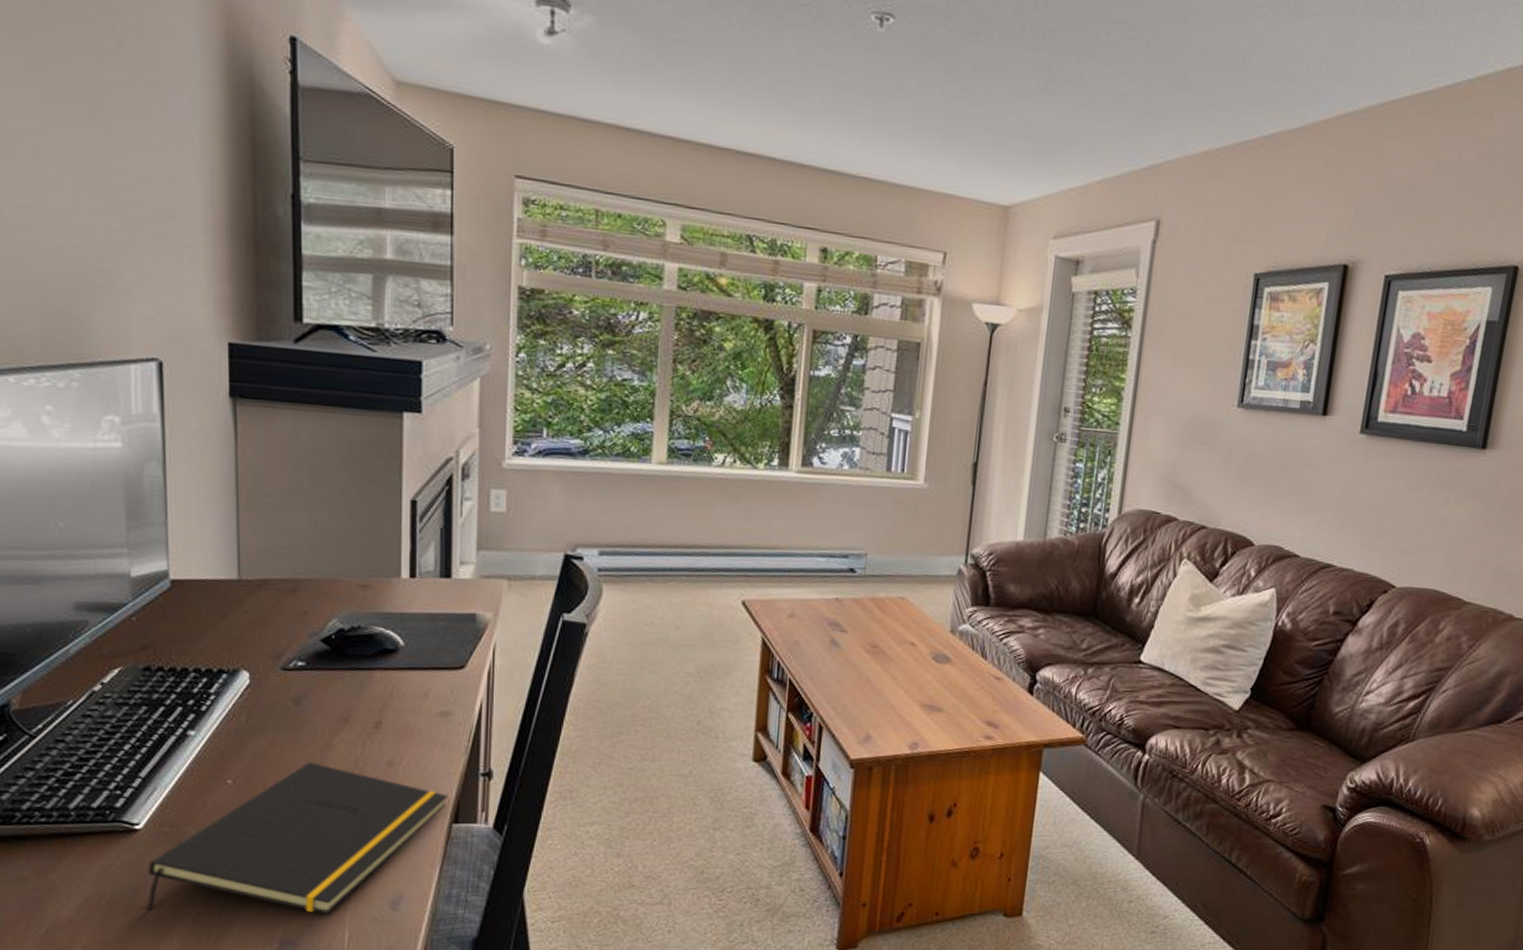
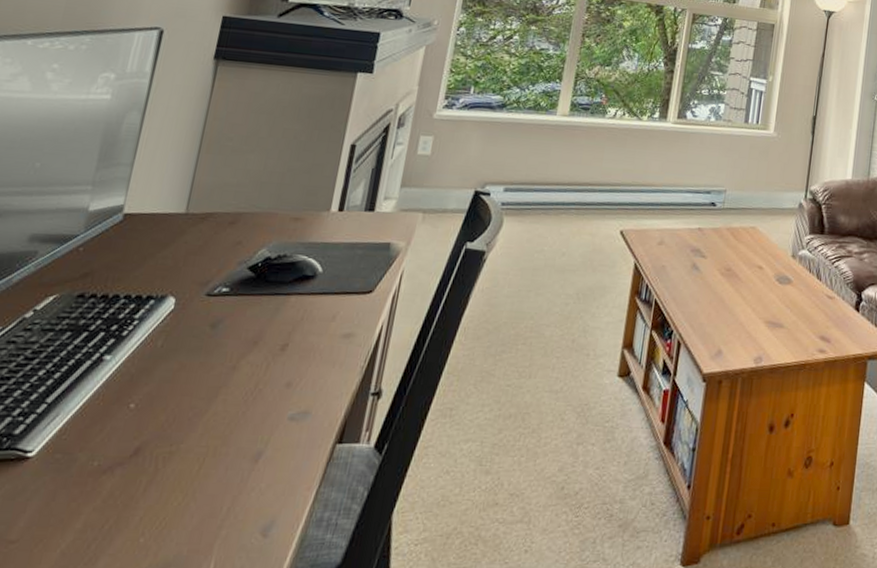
notepad: present [146,762,448,915] -> none [15,384,337,545]

